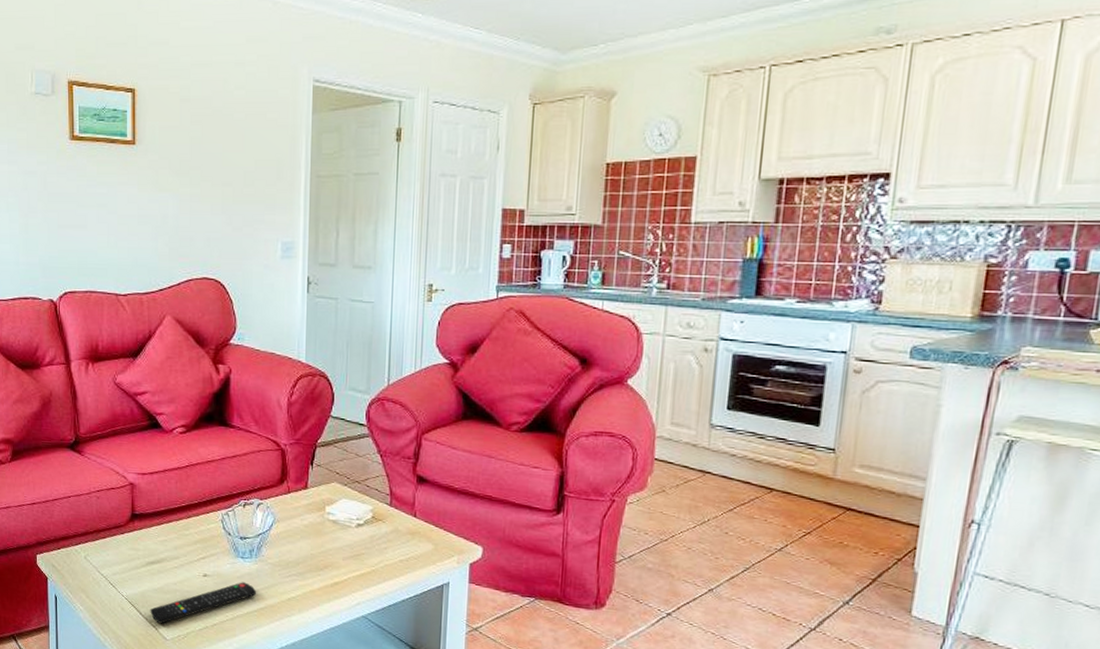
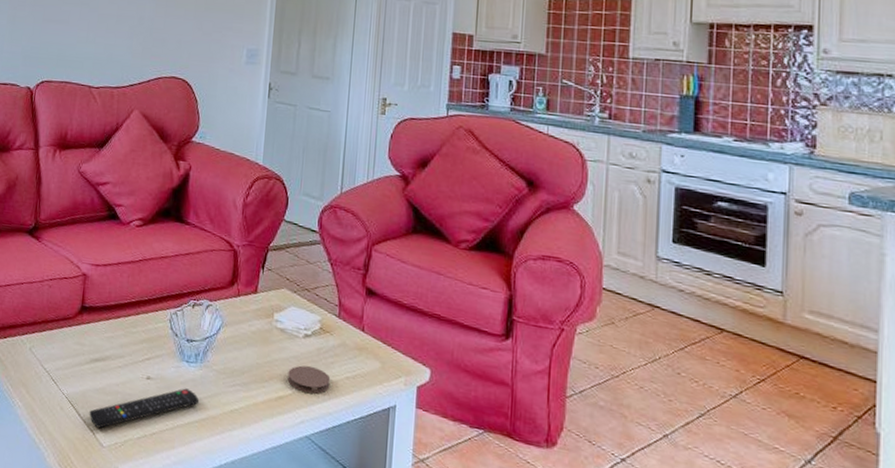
coaster: none [342,553,385,578] -> present [287,365,331,394]

